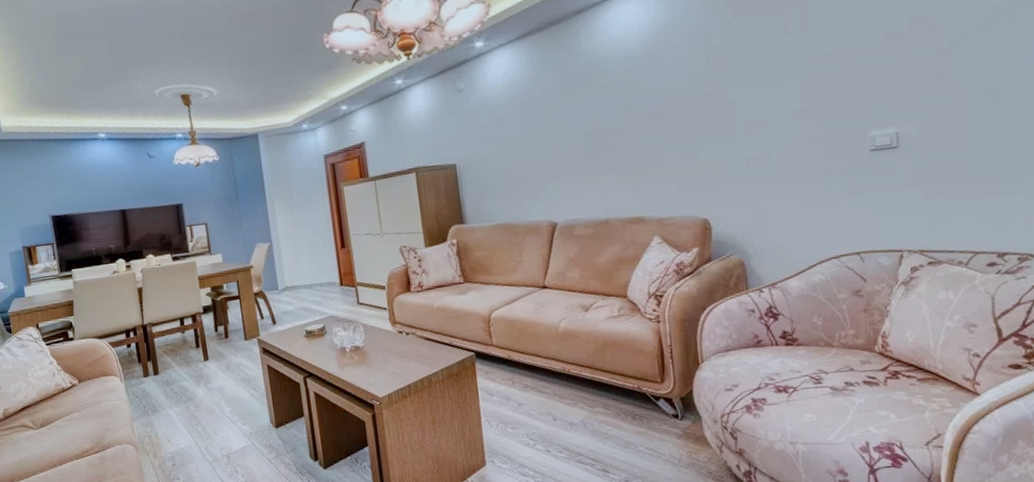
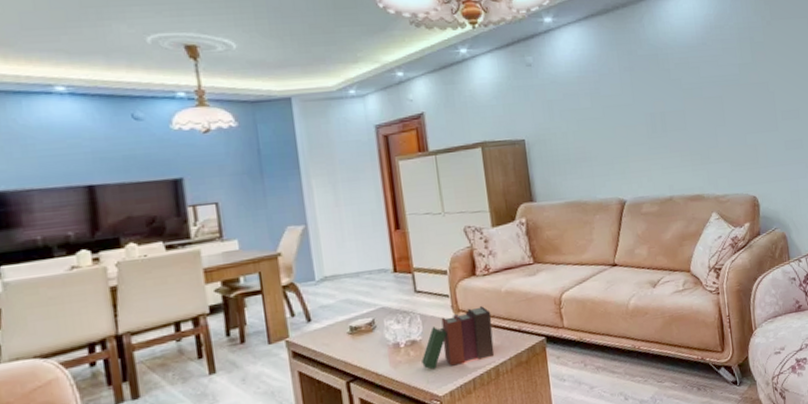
books: none [364,320,428,373] -> present [422,306,495,370]

